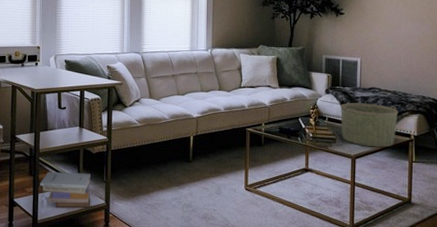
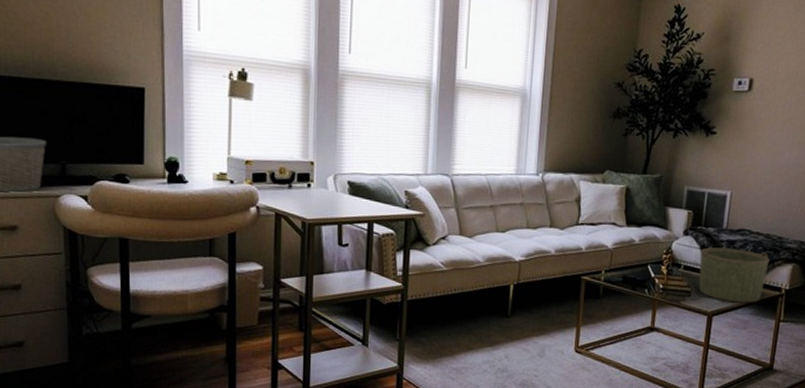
books: present [40,171,91,208] -> none [313,326,380,372]

